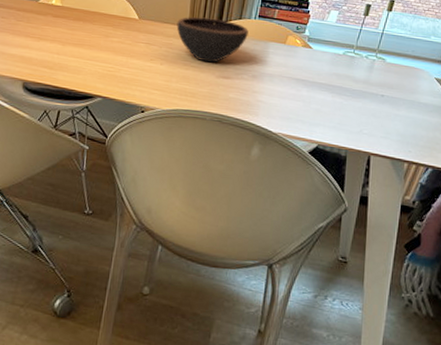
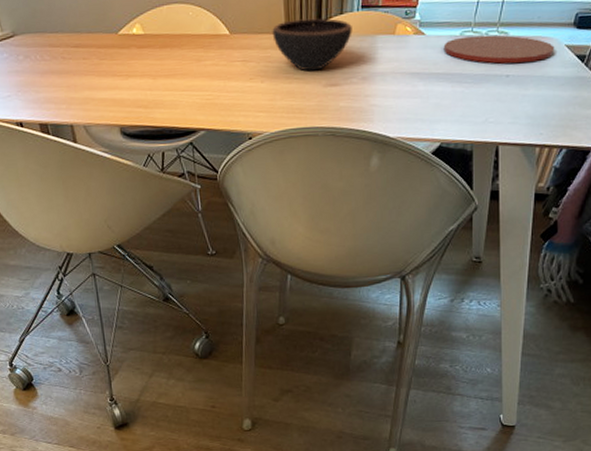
plate: none [327,56,426,88] -> present [443,34,555,64]

